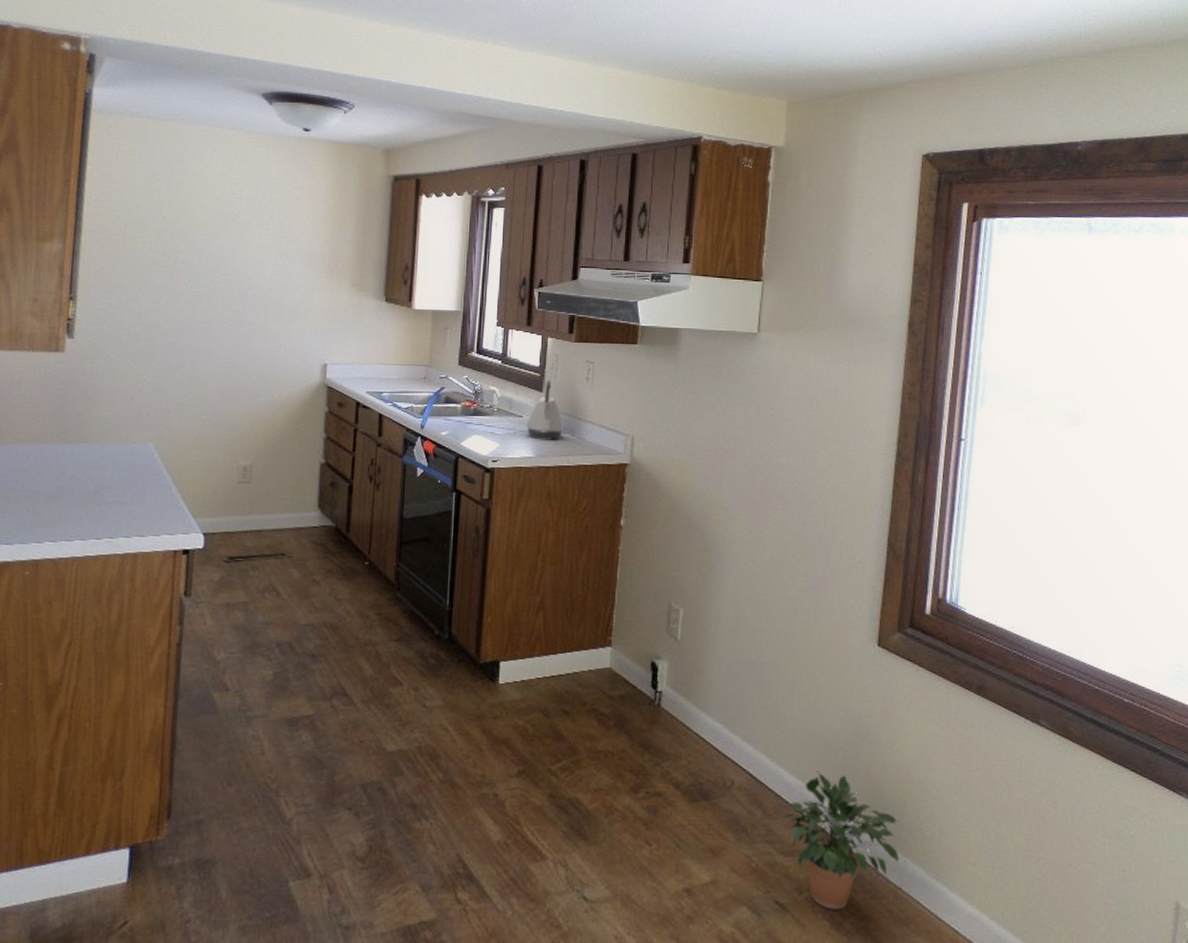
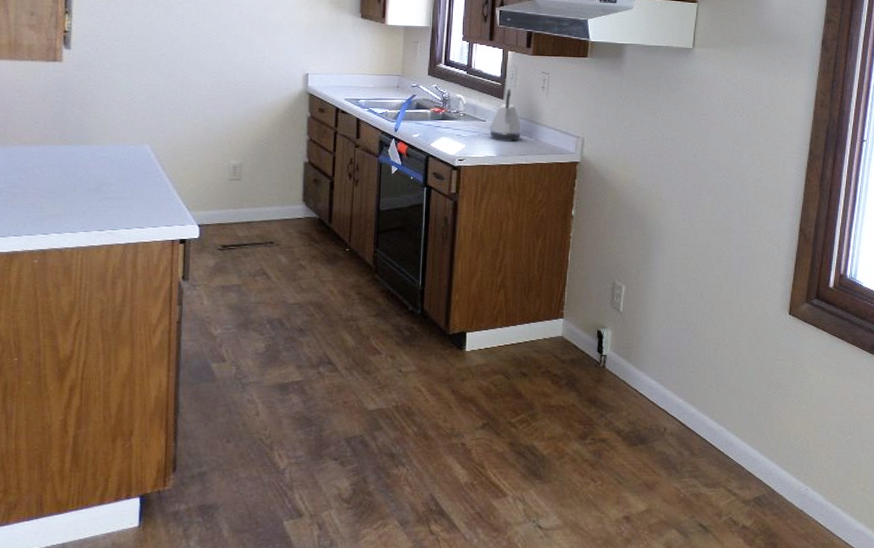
potted plant: present [783,770,900,910] -> none [707,417,802,529]

